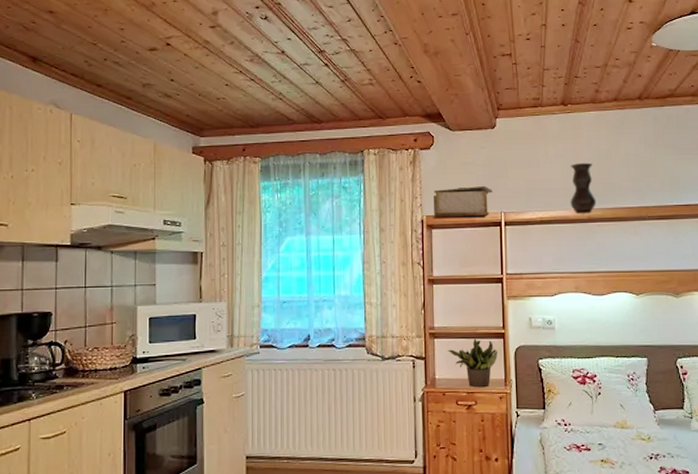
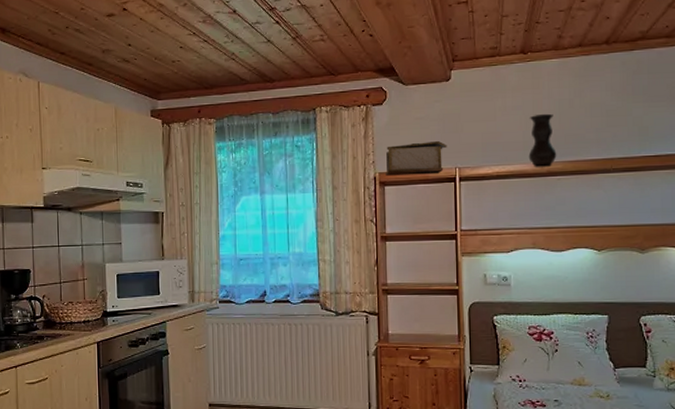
potted plant: present [447,338,498,388] -> none [400,295,451,343]

